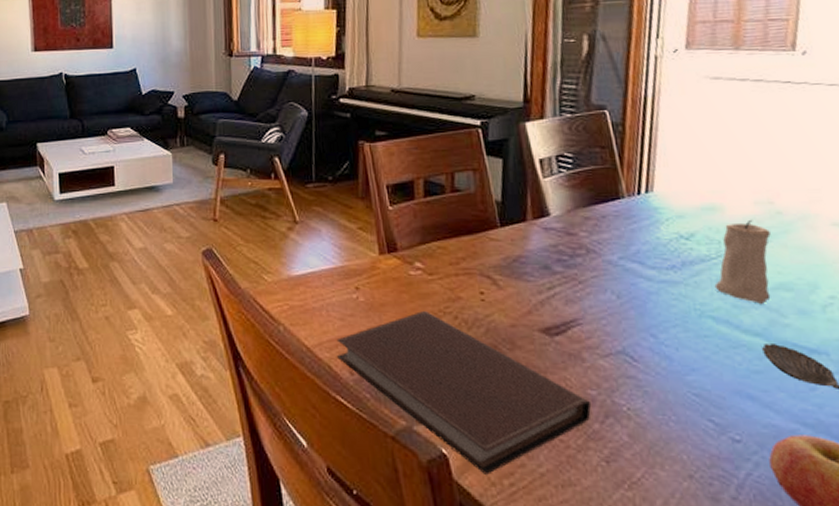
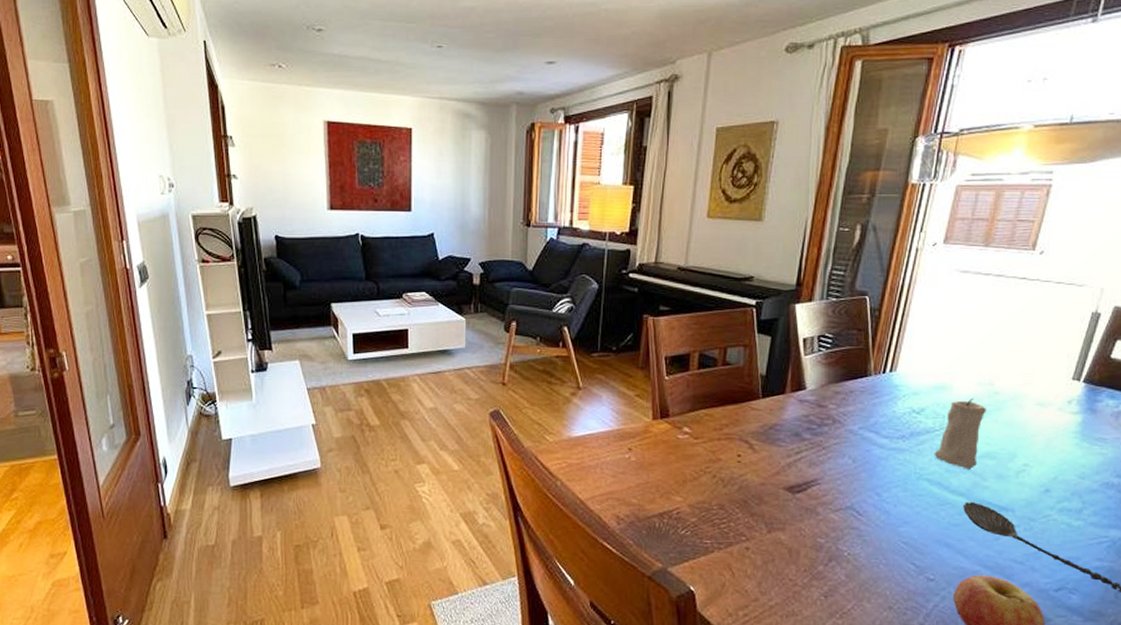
notebook: present [336,311,591,475] -> none [607,470,818,607]

